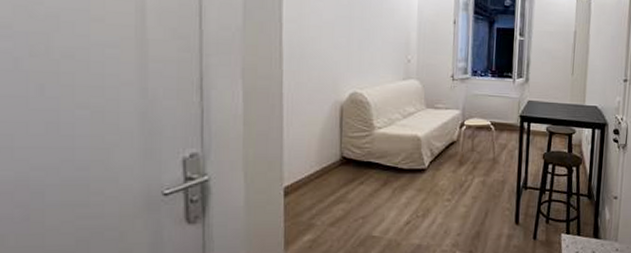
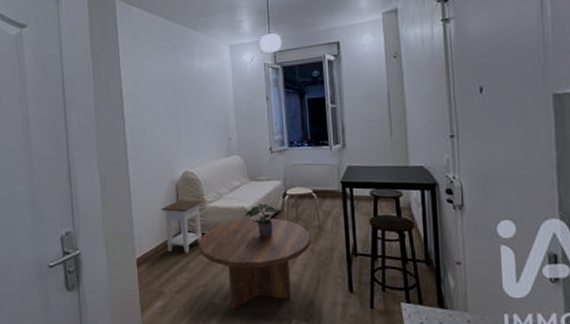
nightstand: none [320,123,370,183] -> present [161,199,203,254]
coffee table: none [361,147,484,243] -> present [198,217,311,310]
potted plant: none [417,133,454,168] -> present [245,203,279,238]

